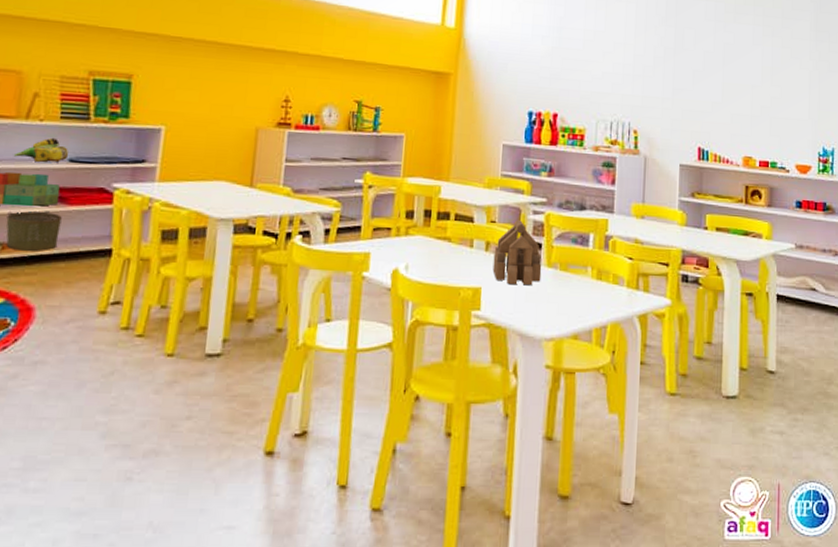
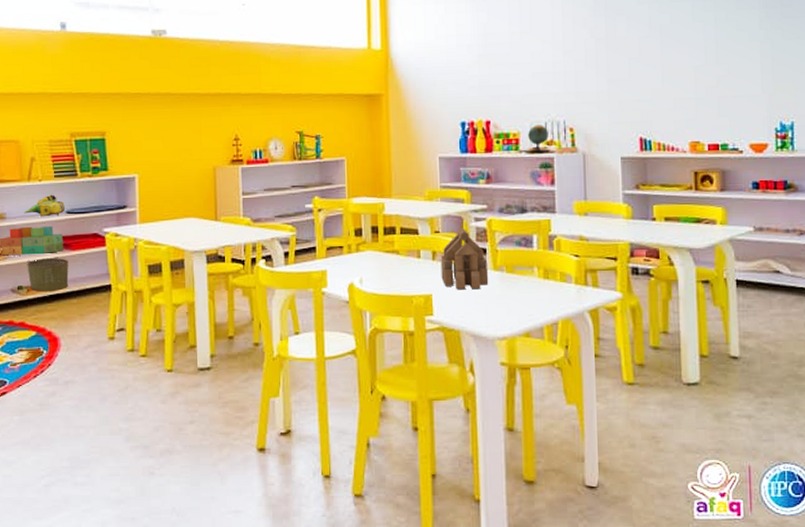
globe: none [581,123,620,154] -> present [517,125,557,155]

